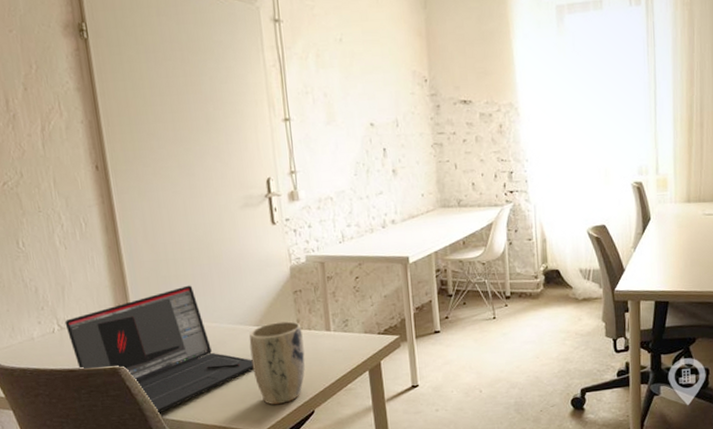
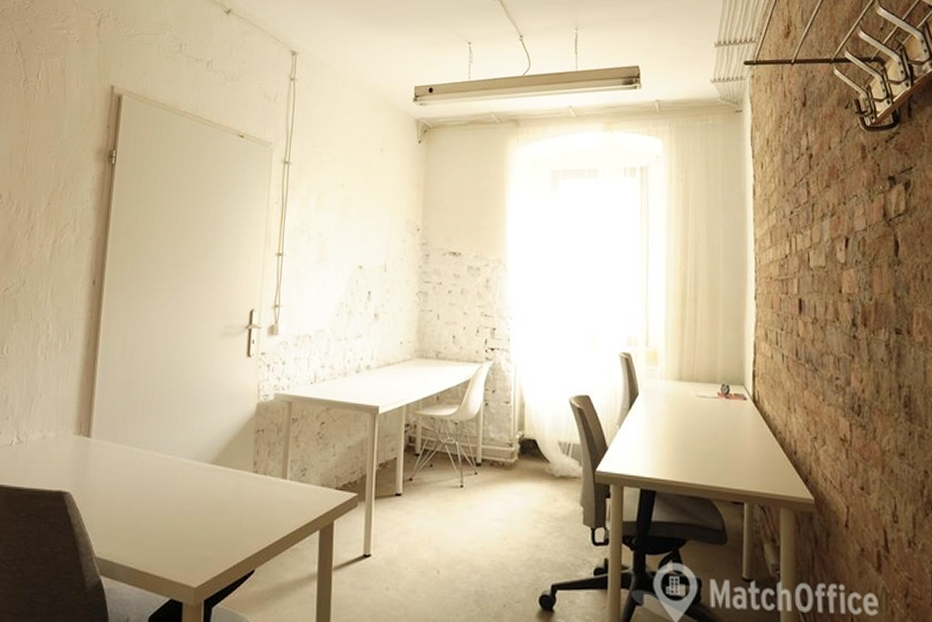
laptop: present [64,285,254,415] -> none [24,411,201,552]
plant pot: present [249,321,305,405] -> none [198,462,257,557]

